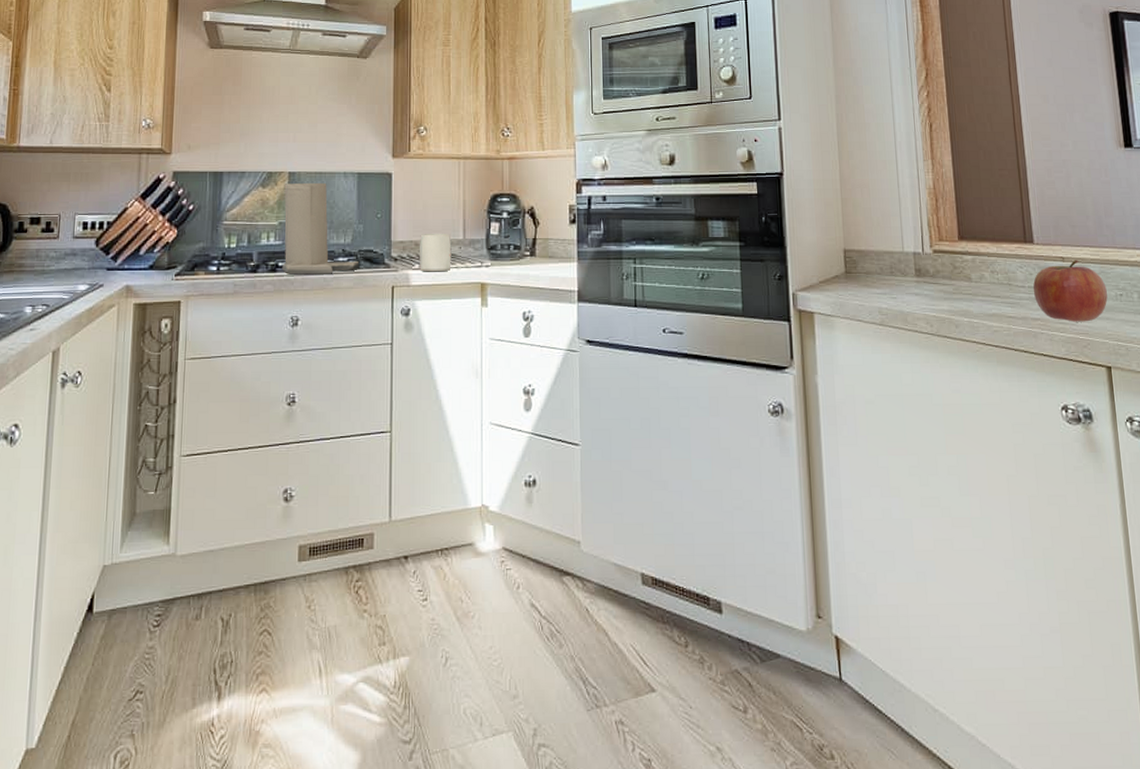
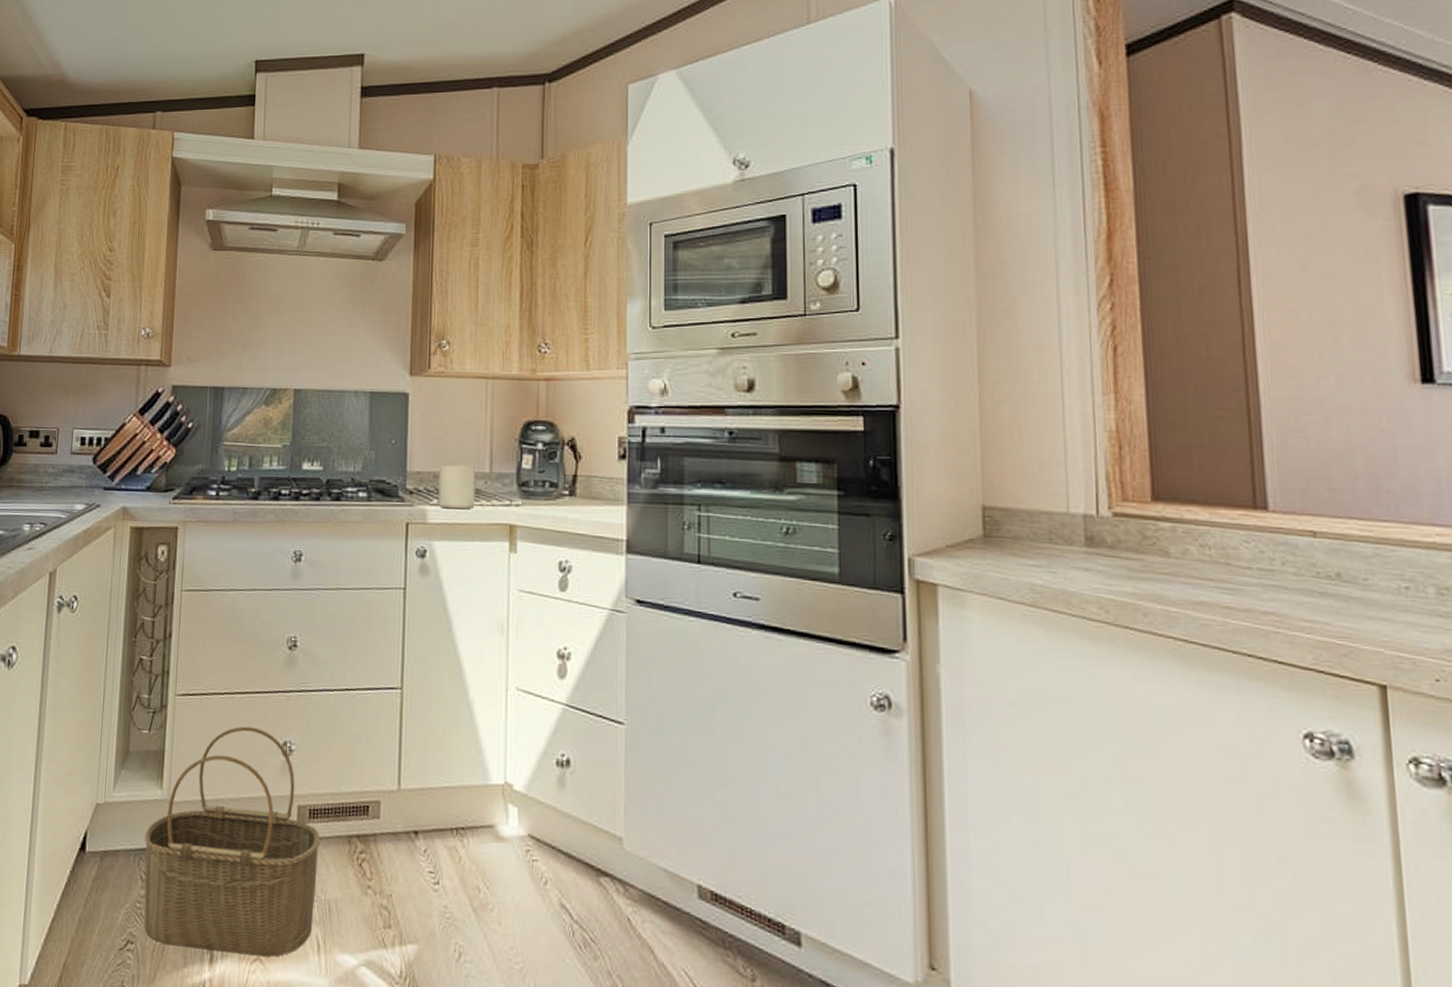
wicker basket: none [151,478,321,690] -> present [144,726,321,957]
paper towel: present [282,182,360,274] -> none [285,401,370,506]
fruit: present [1033,260,1108,322] -> none [1265,536,1385,622]

